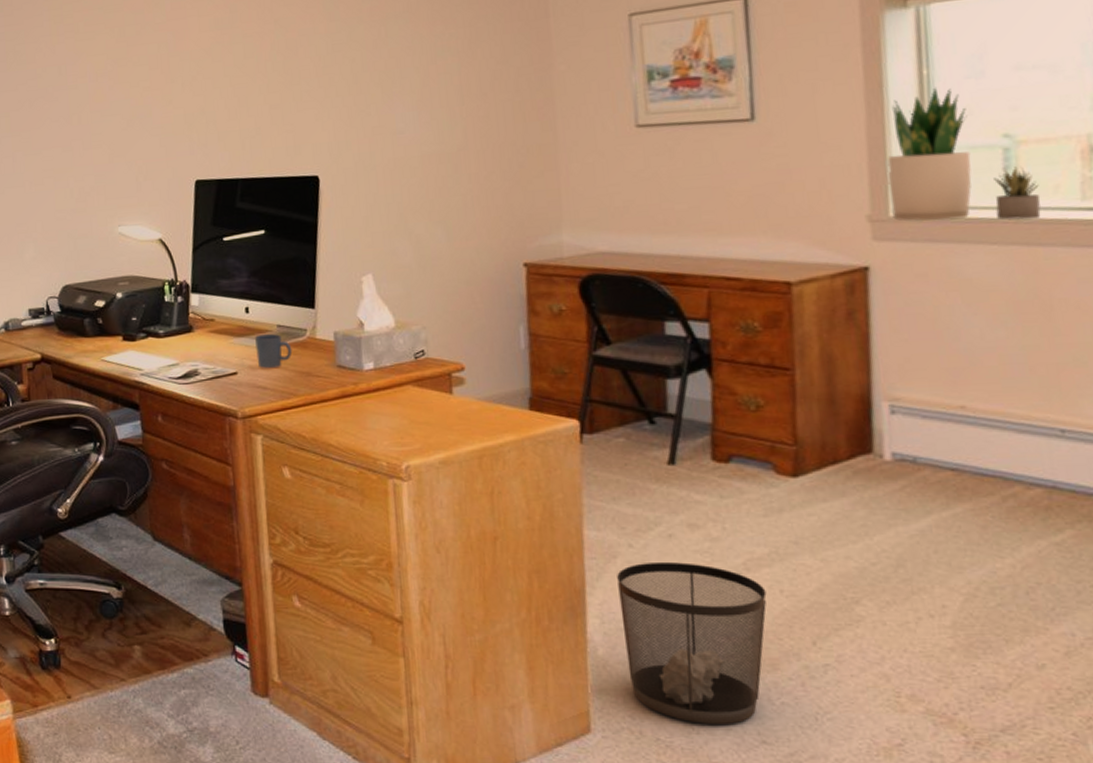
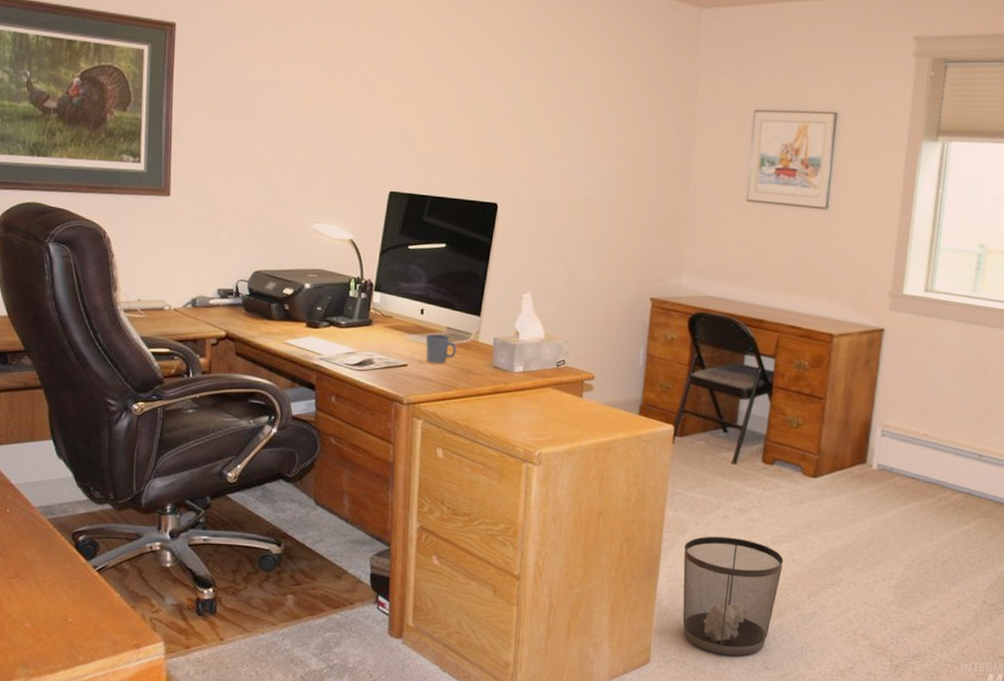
planter: present [887,87,972,222] -> none [905,203,961,302]
succulent plant: present [994,166,1041,221] -> none [967,268,994,307]

